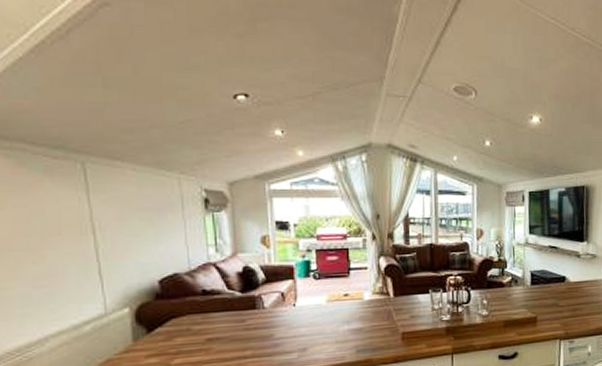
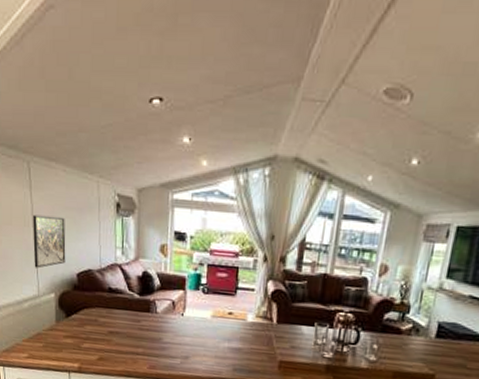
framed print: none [93,219,142,282] -> present [33,214,66,268]

